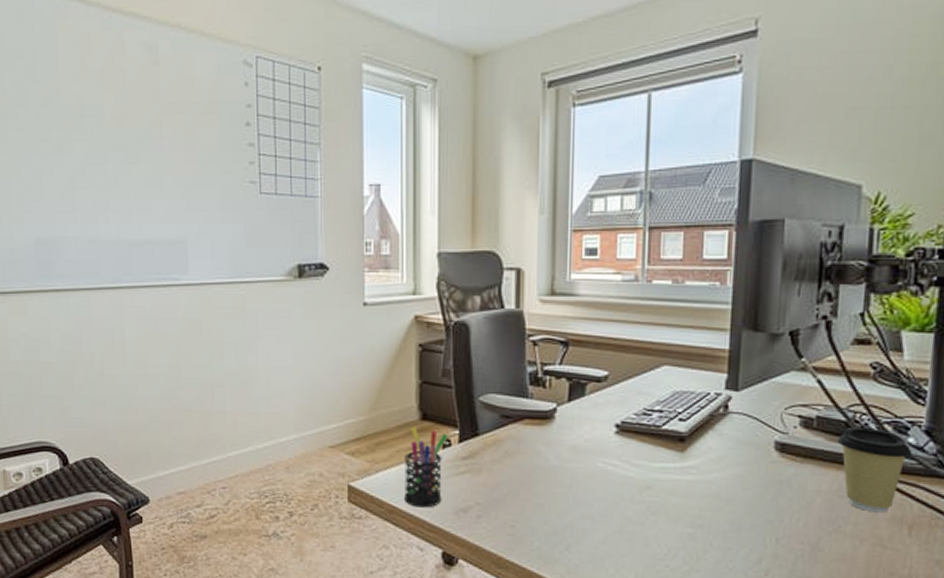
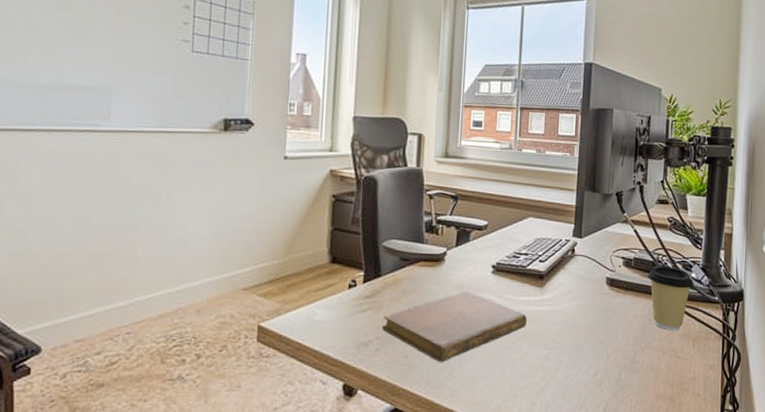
pen holder: present [403,426,448,508] -> none [311,269,354,344]
notebook: none [483,454,664,536] -> present [382,291,528,363]

